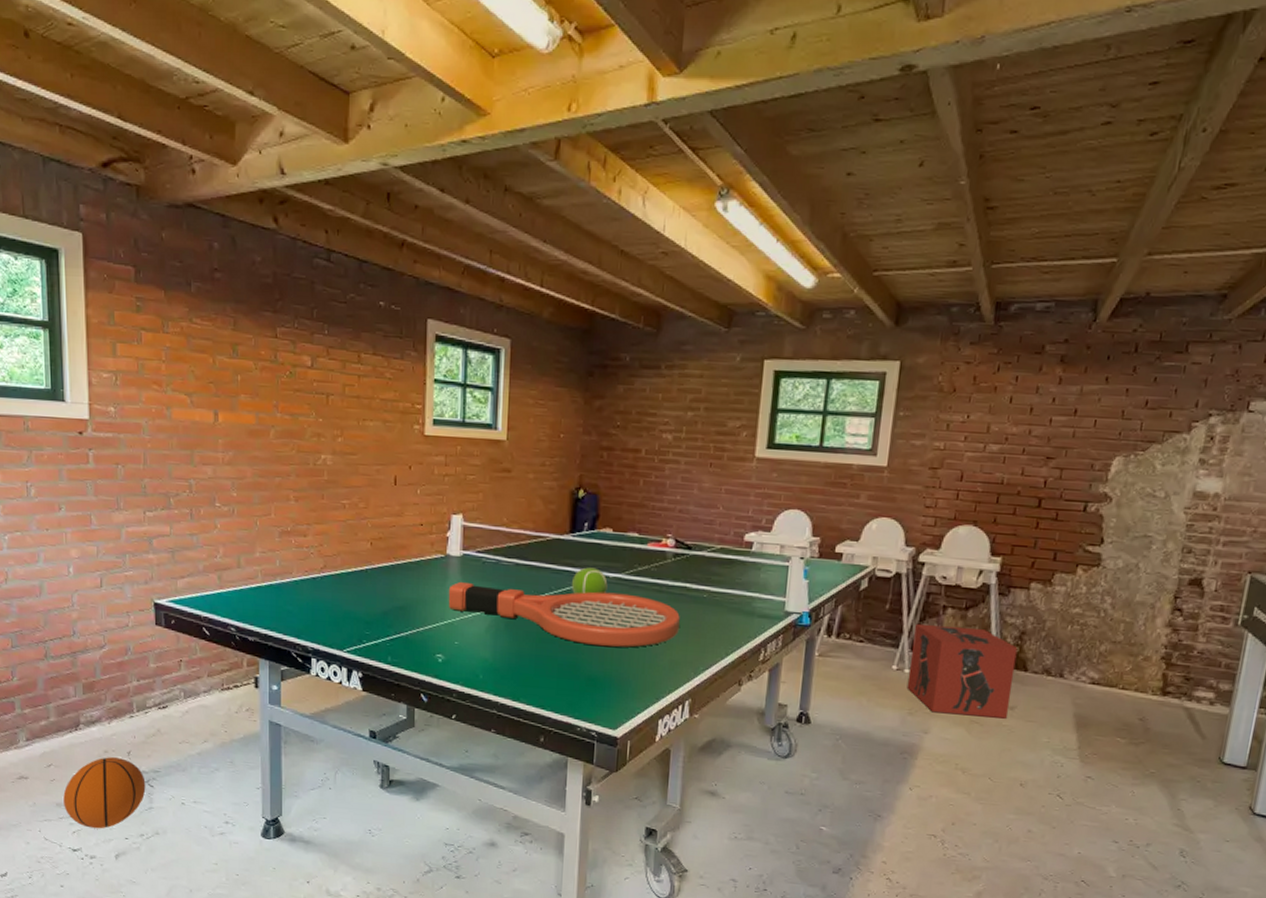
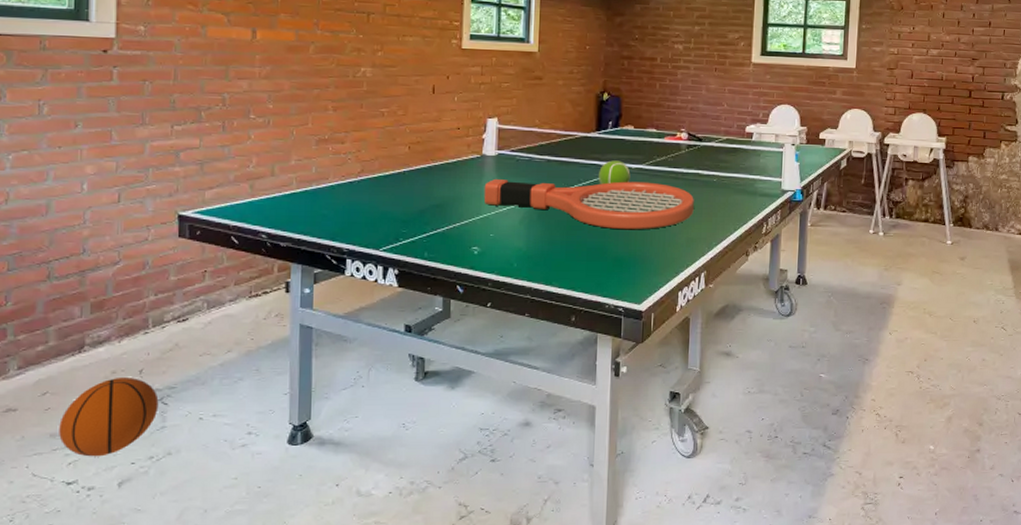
storage box: present [906,623,1018,719] -> none [882,194,963,268]

